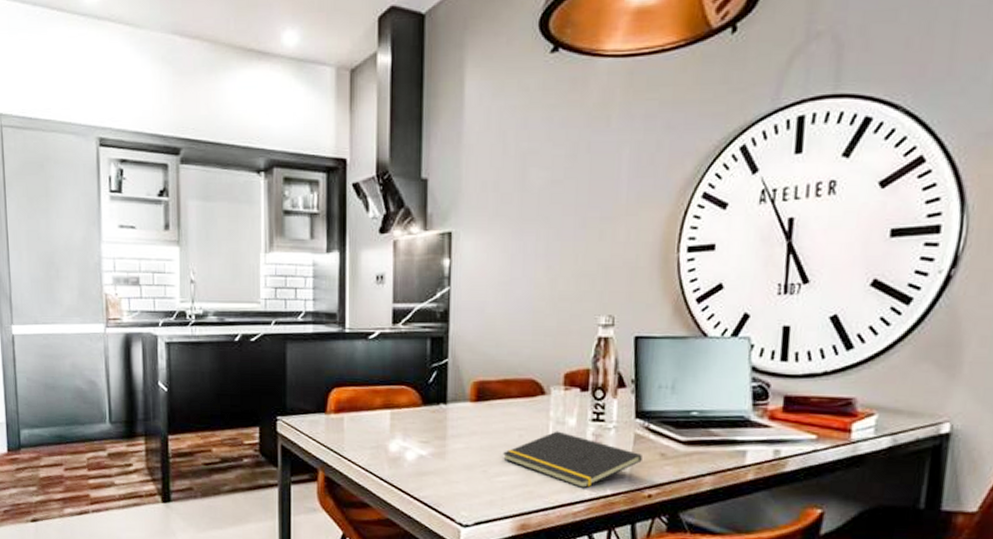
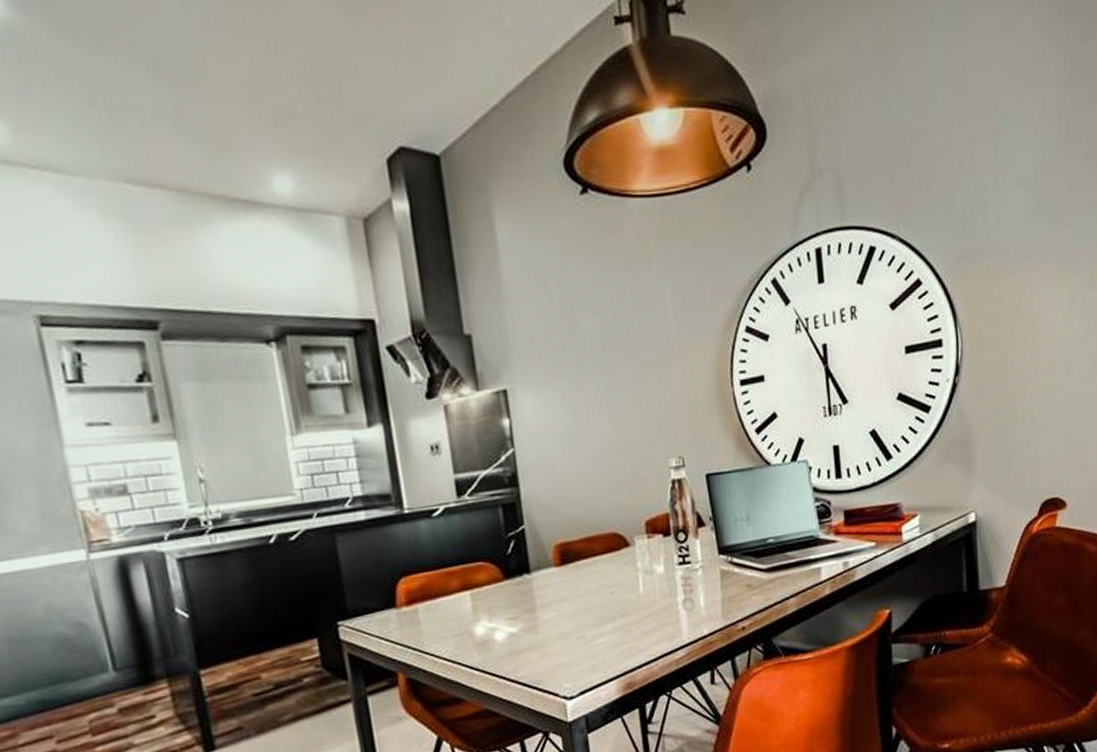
notepad: present [503,431,642,489] -> none [597,580,731,635]

